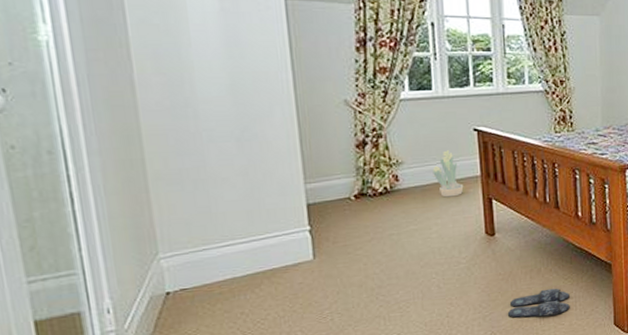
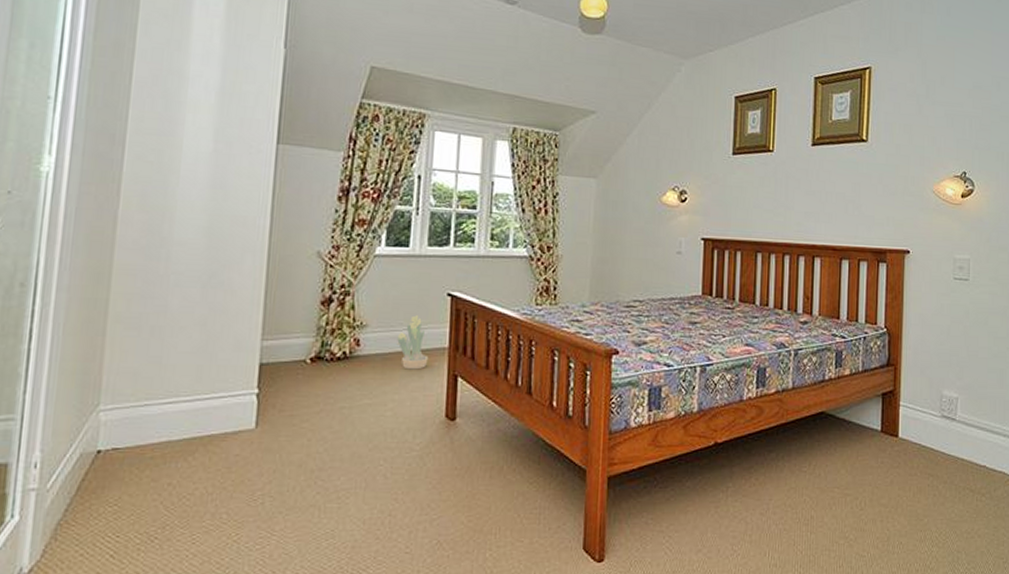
slippers: present [508,288,570,318] -> none [459,493,533,530]

